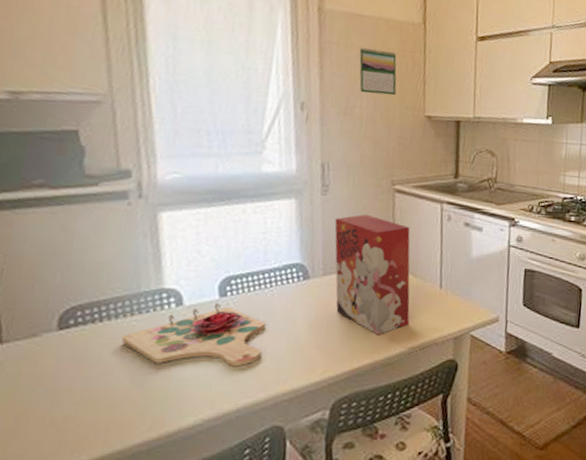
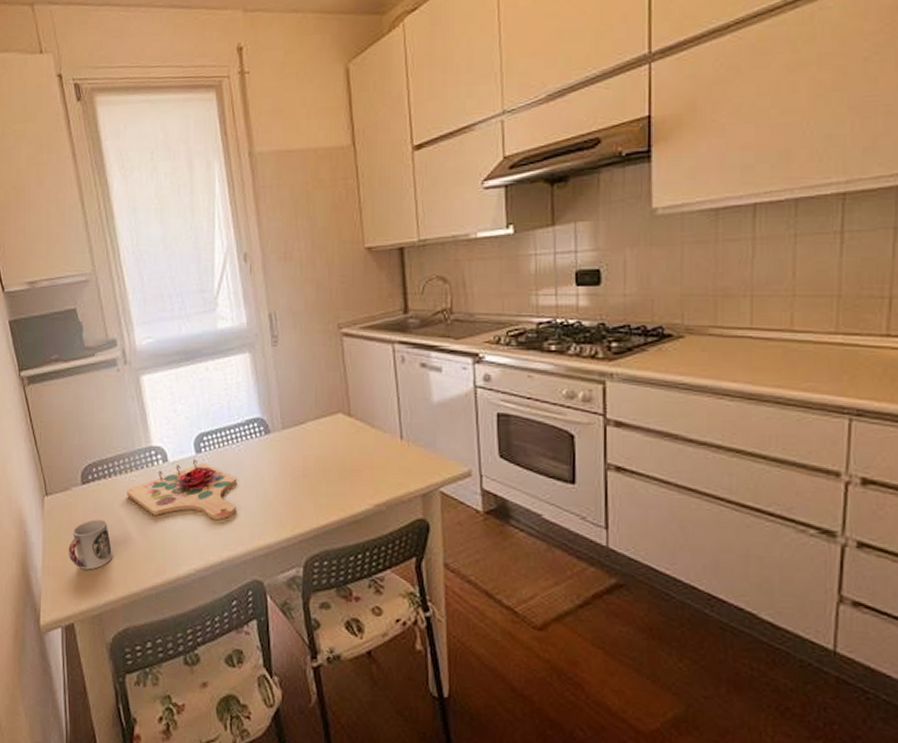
cup: none [24,369,94,429] -> present [68,519,113,570]
cereal box: present [334,214,410,335] -> none [287,362,372,491]
calendar: present [359,46,397,96] -> none [291,183,332,233]

